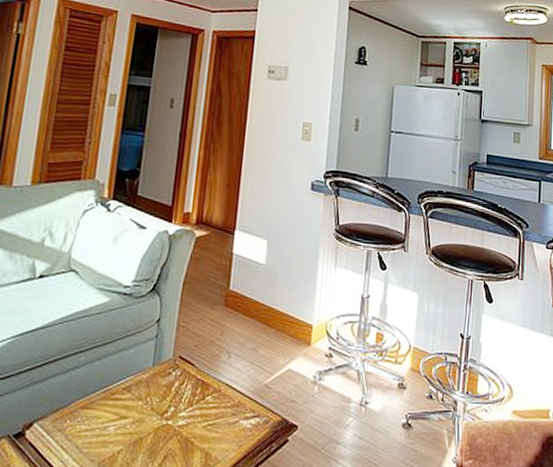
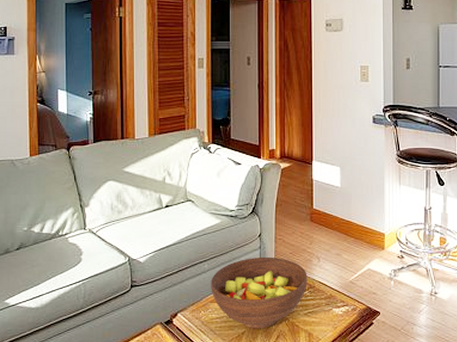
fruit bowl: none [84,348,213,447] -> present [211,256,308,329]

